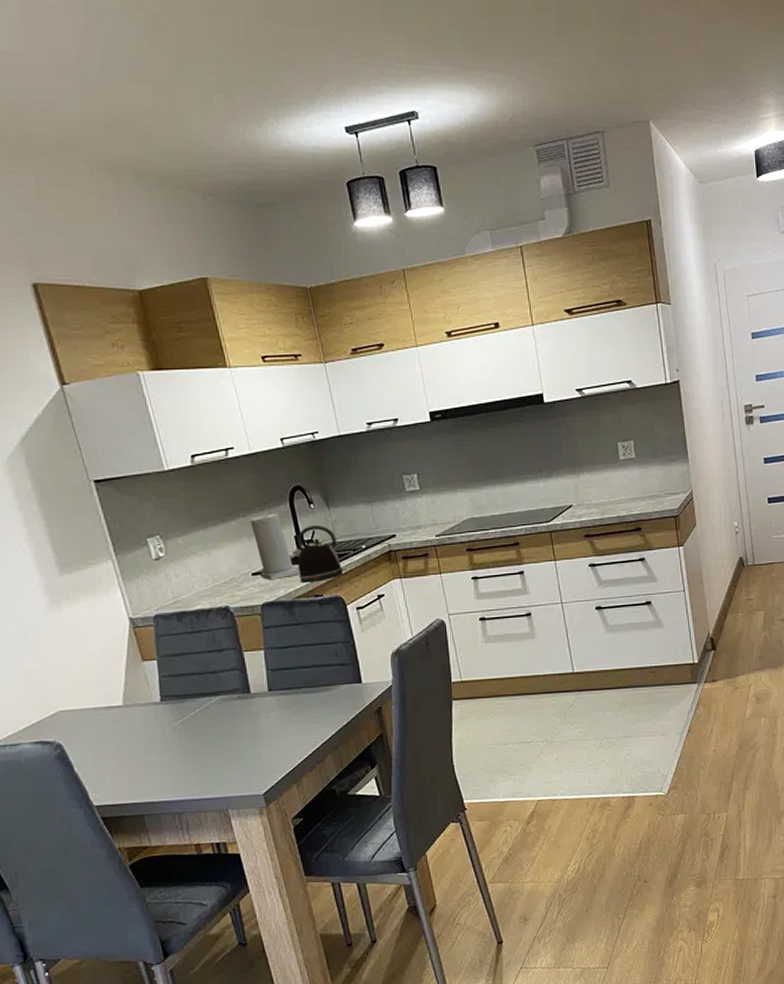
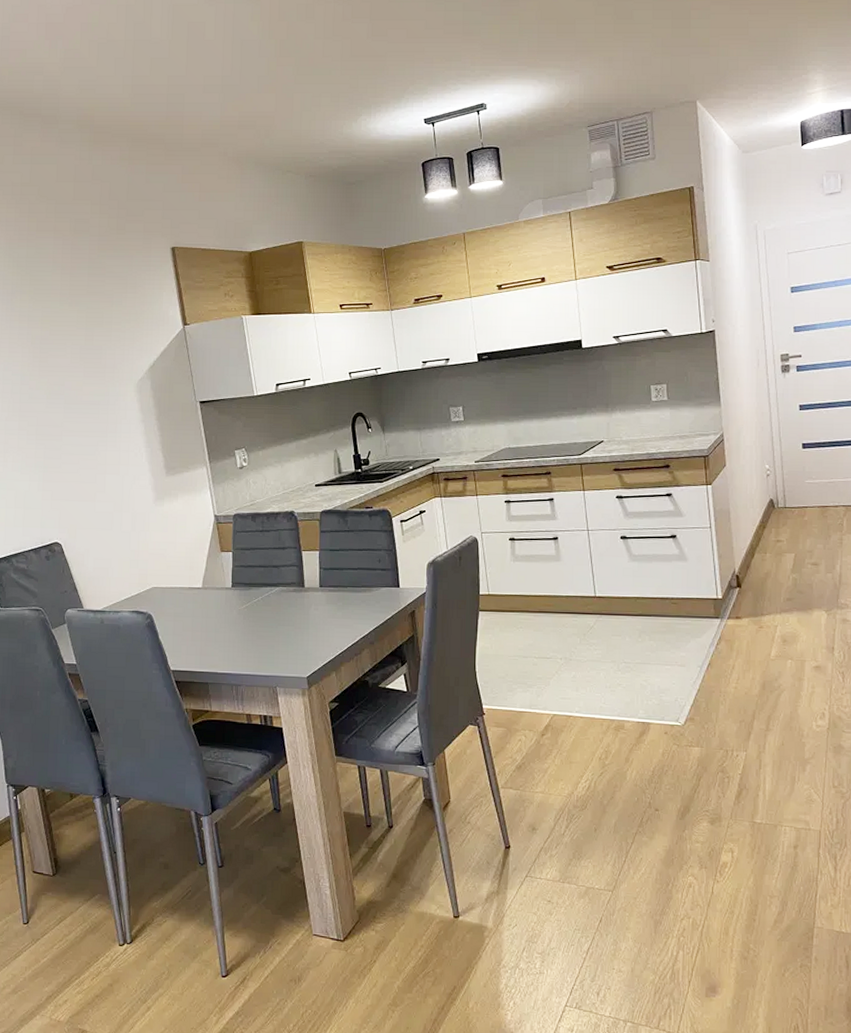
paper towel: present [250,513,300,581] -> none [318,435,355,492]
kettle: present [292,524,346,582] -> none [350,446,394,495]

